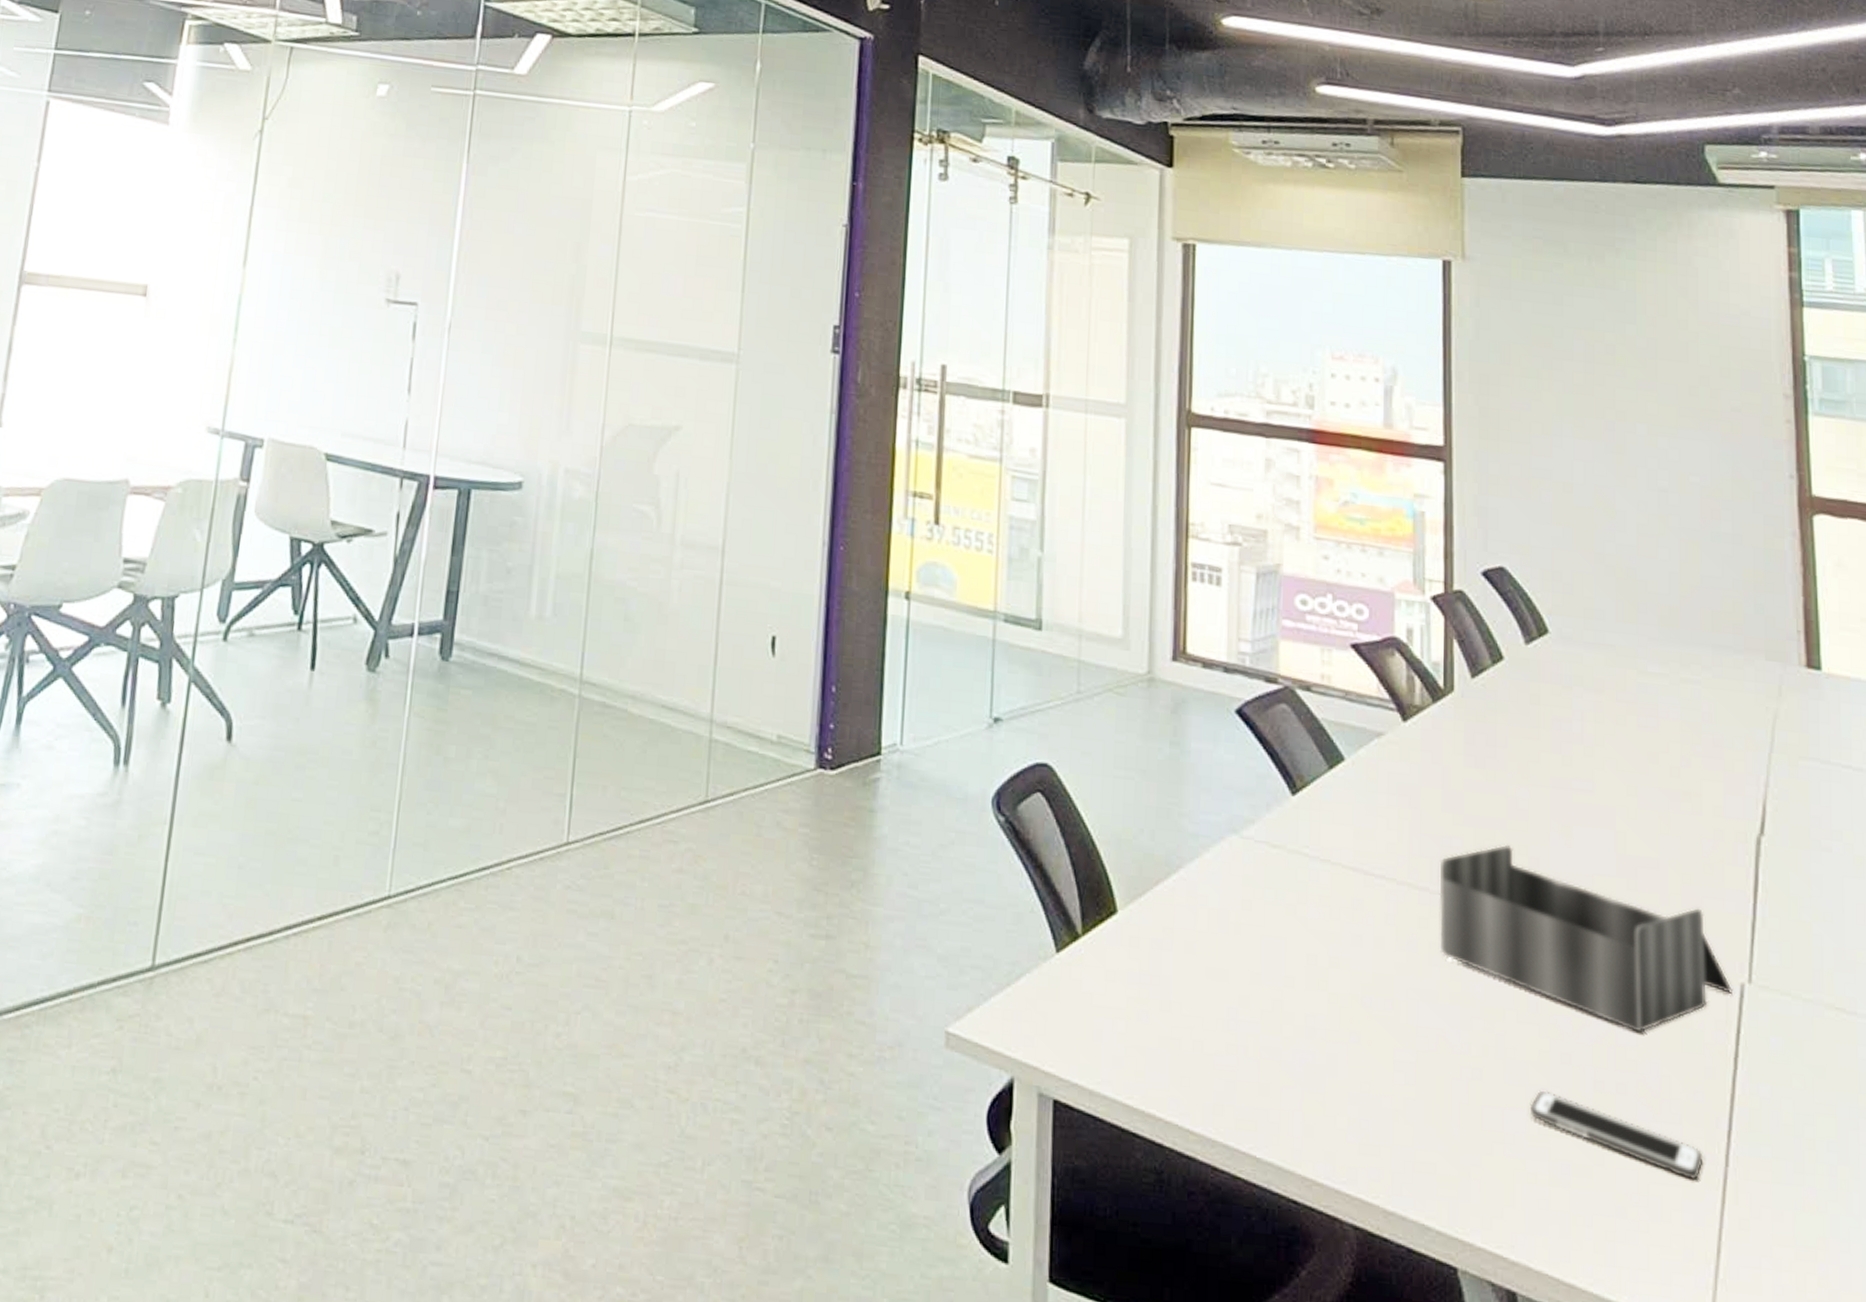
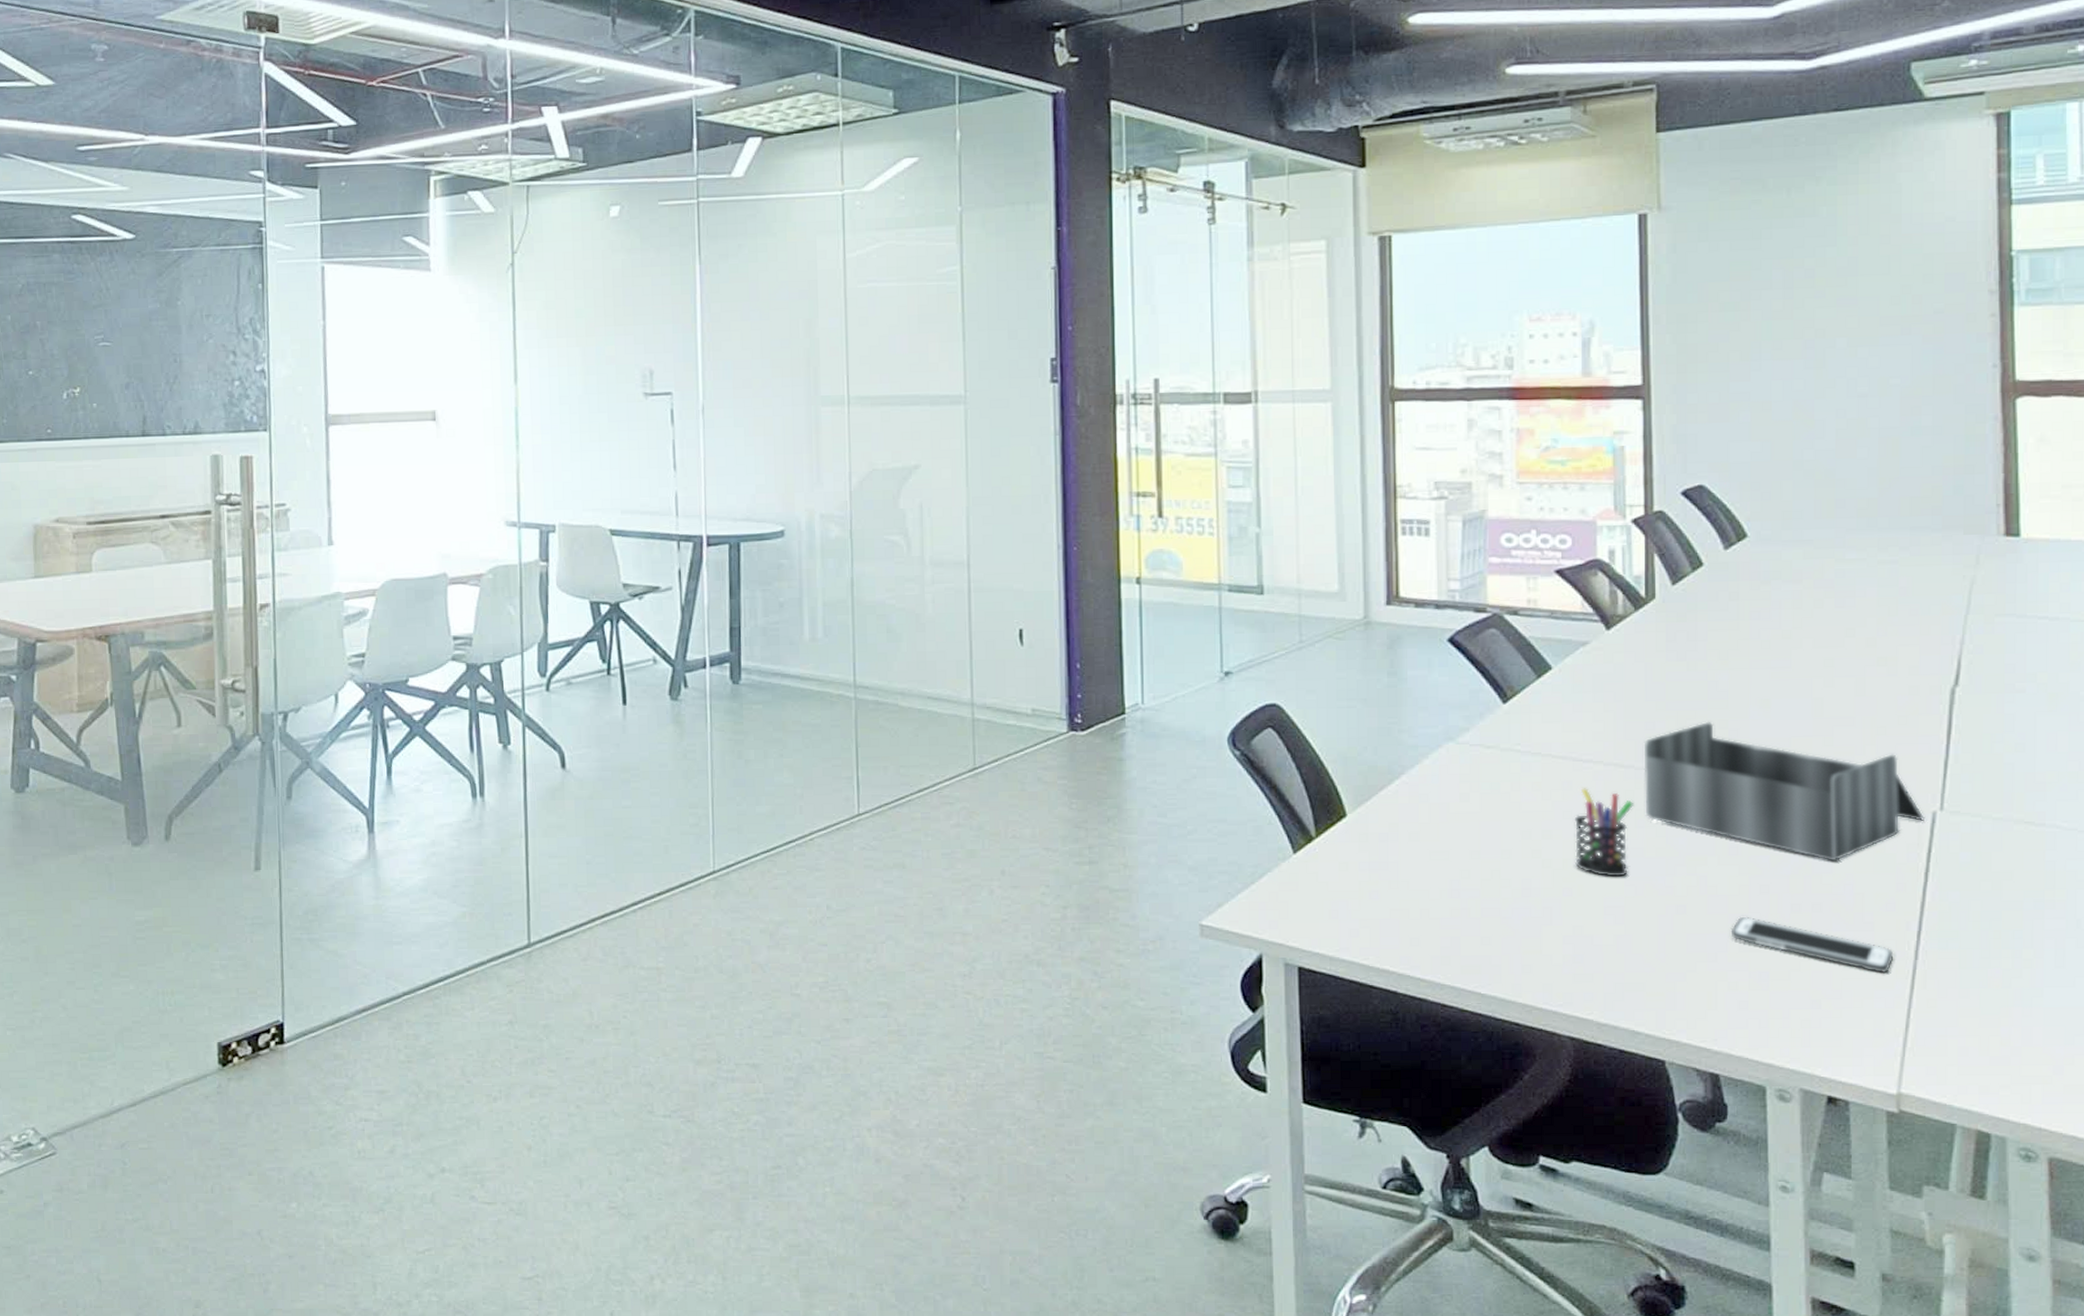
pen holder: none [1364,909,1429,1025] -> present [1575,788,1635,877]

